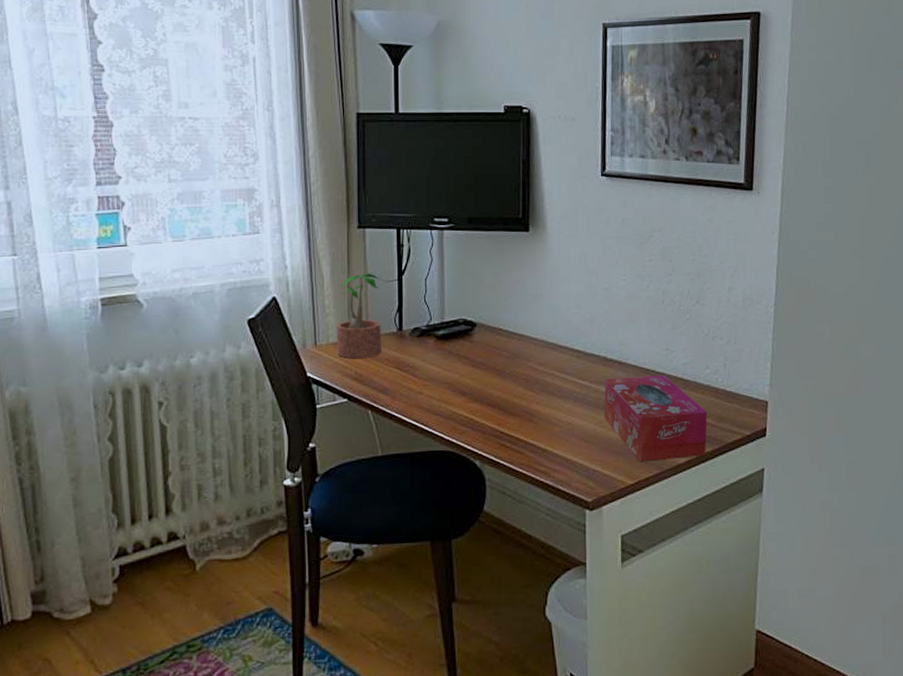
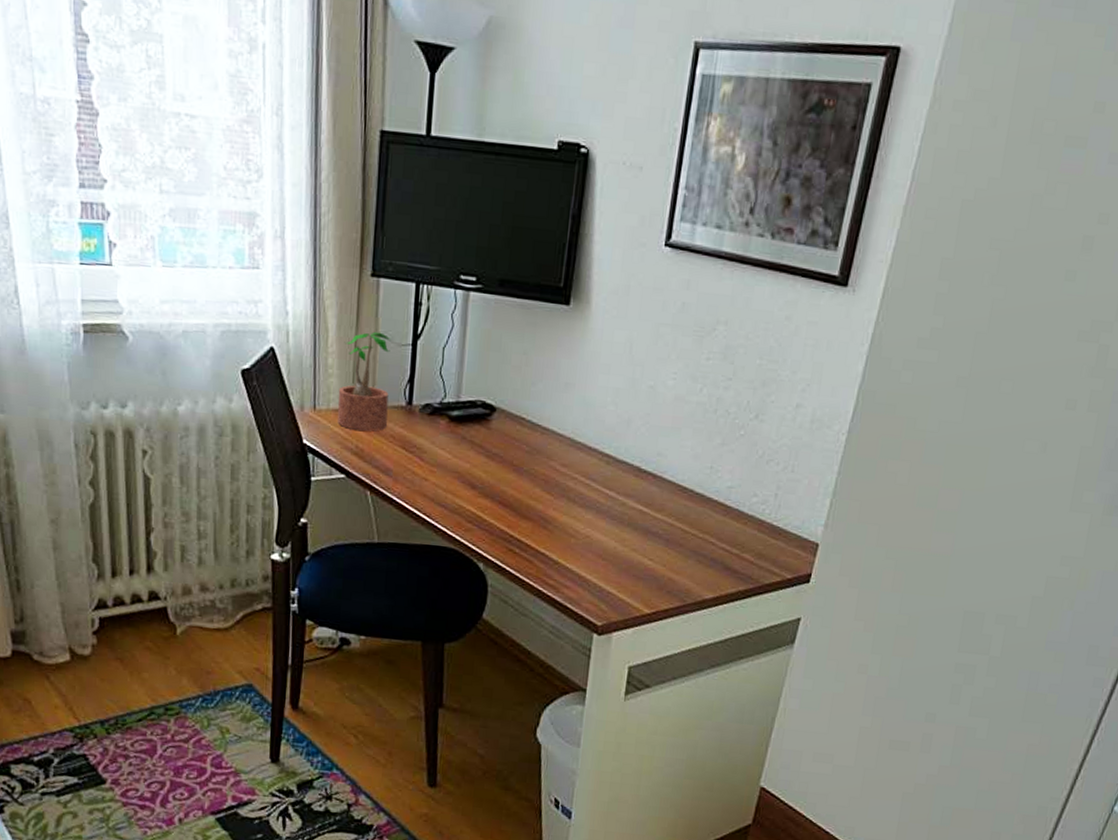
tissue box: present [604,375,707,461] -> none [627,491,746,595]

